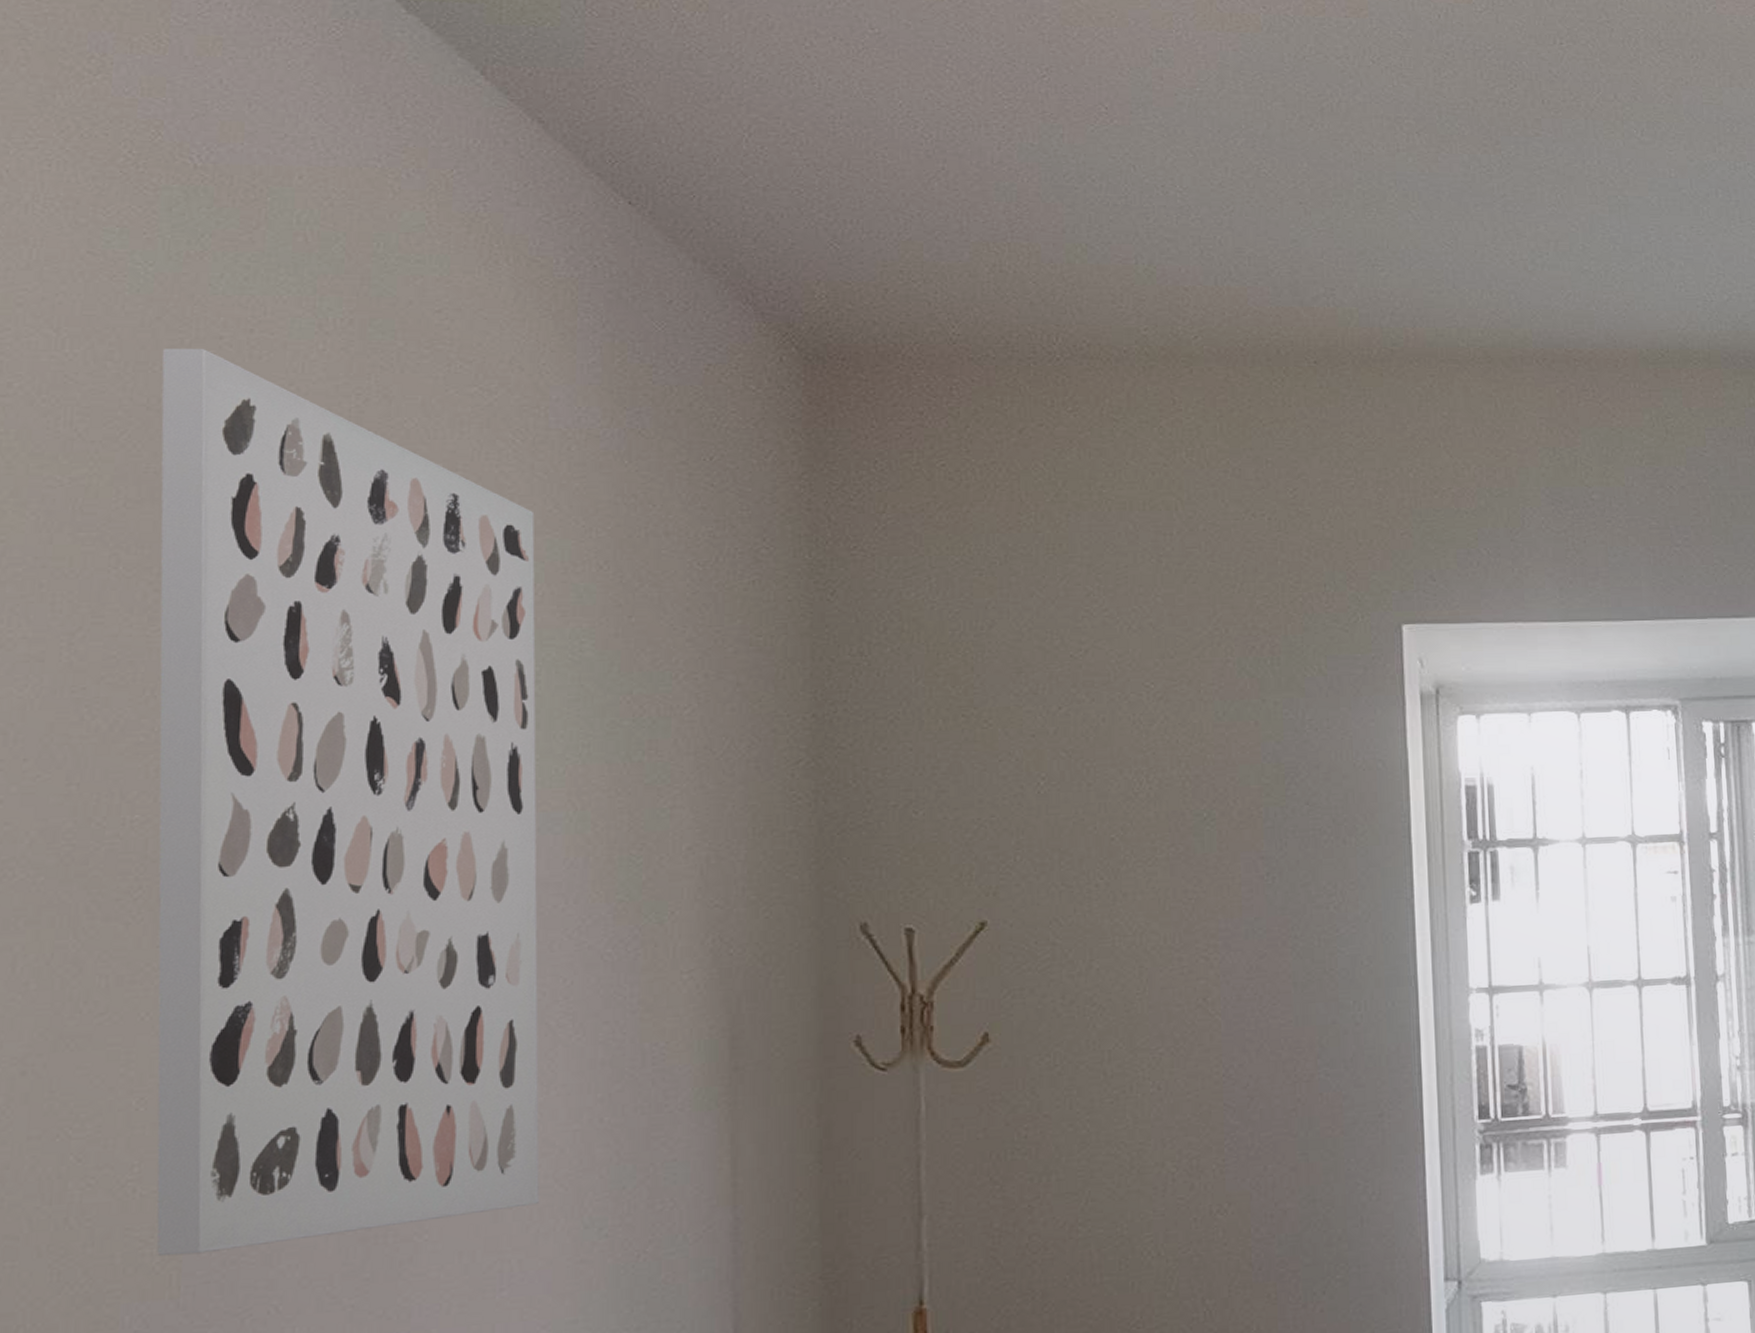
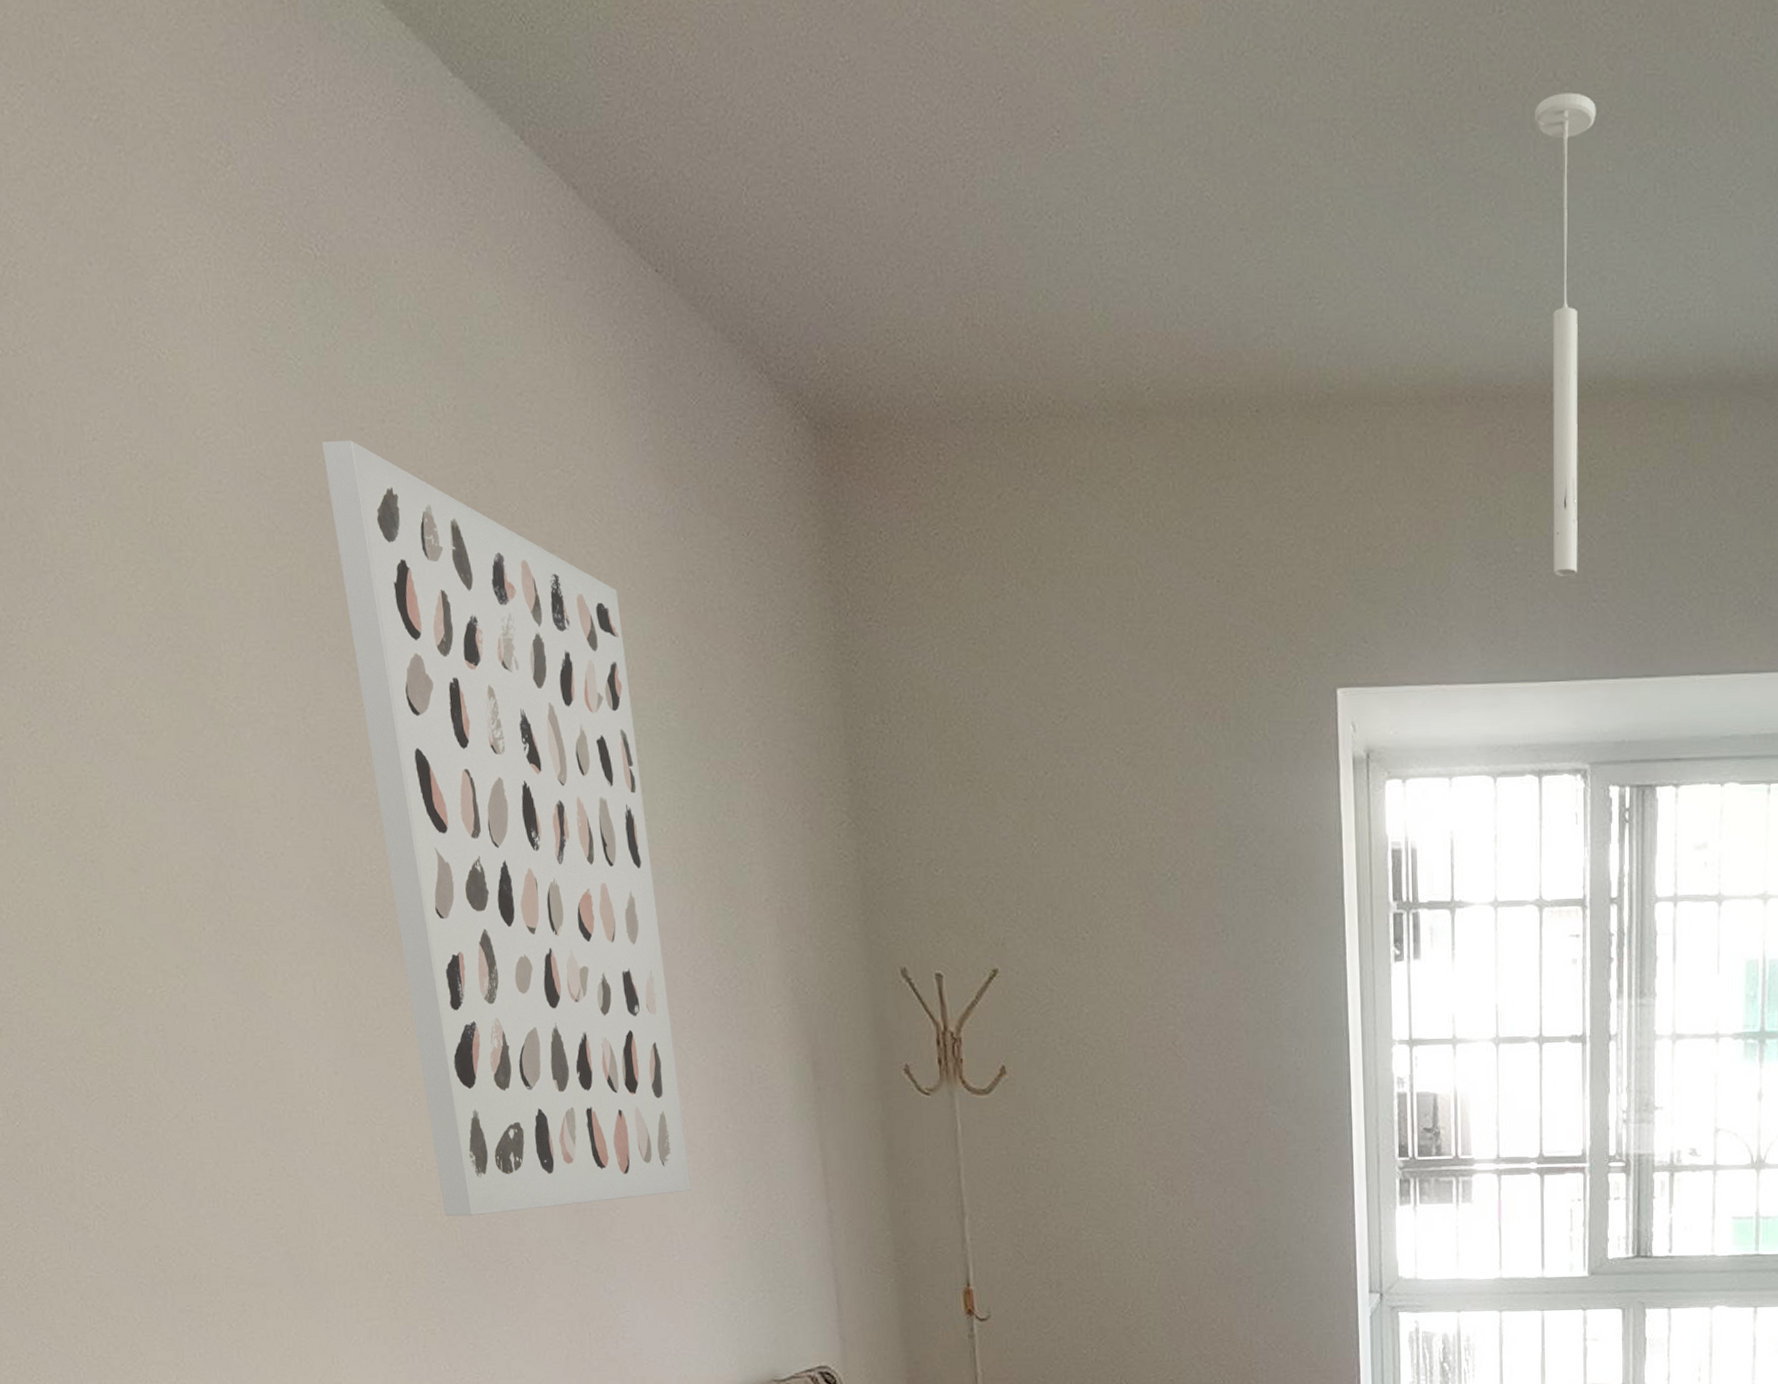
ceiling light: none [1597,111,1659,522] -> present [1534,92,1596,576]

